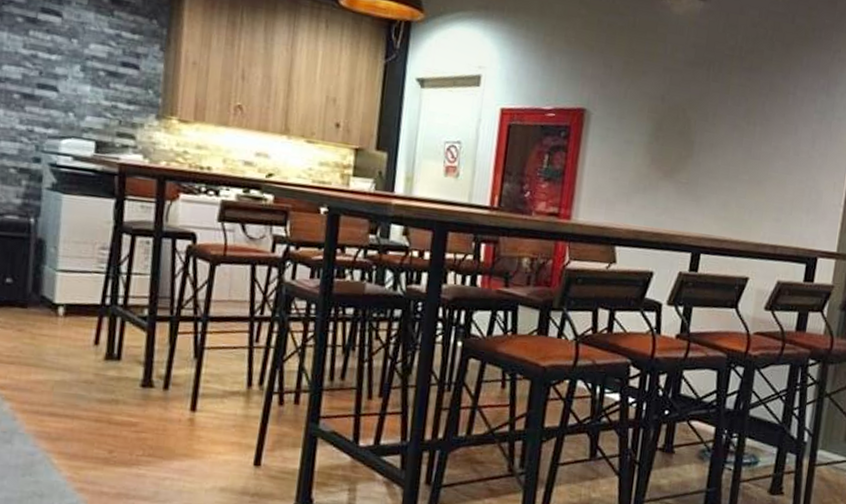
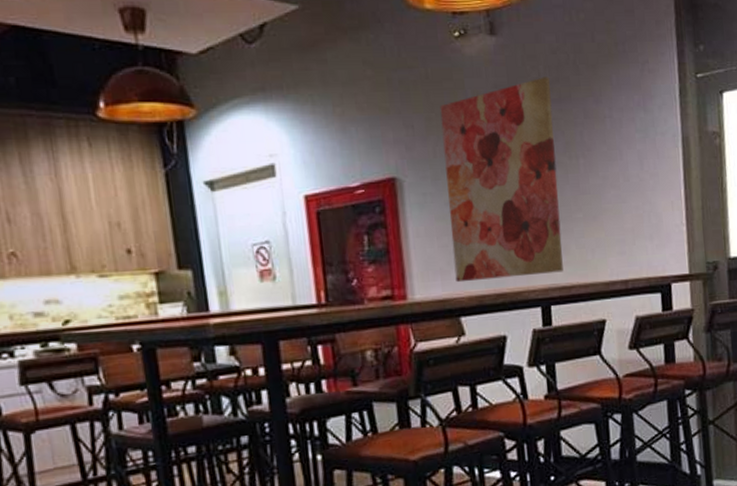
wall art: none [619,45,745,226] -> present [439,76,564,283]

